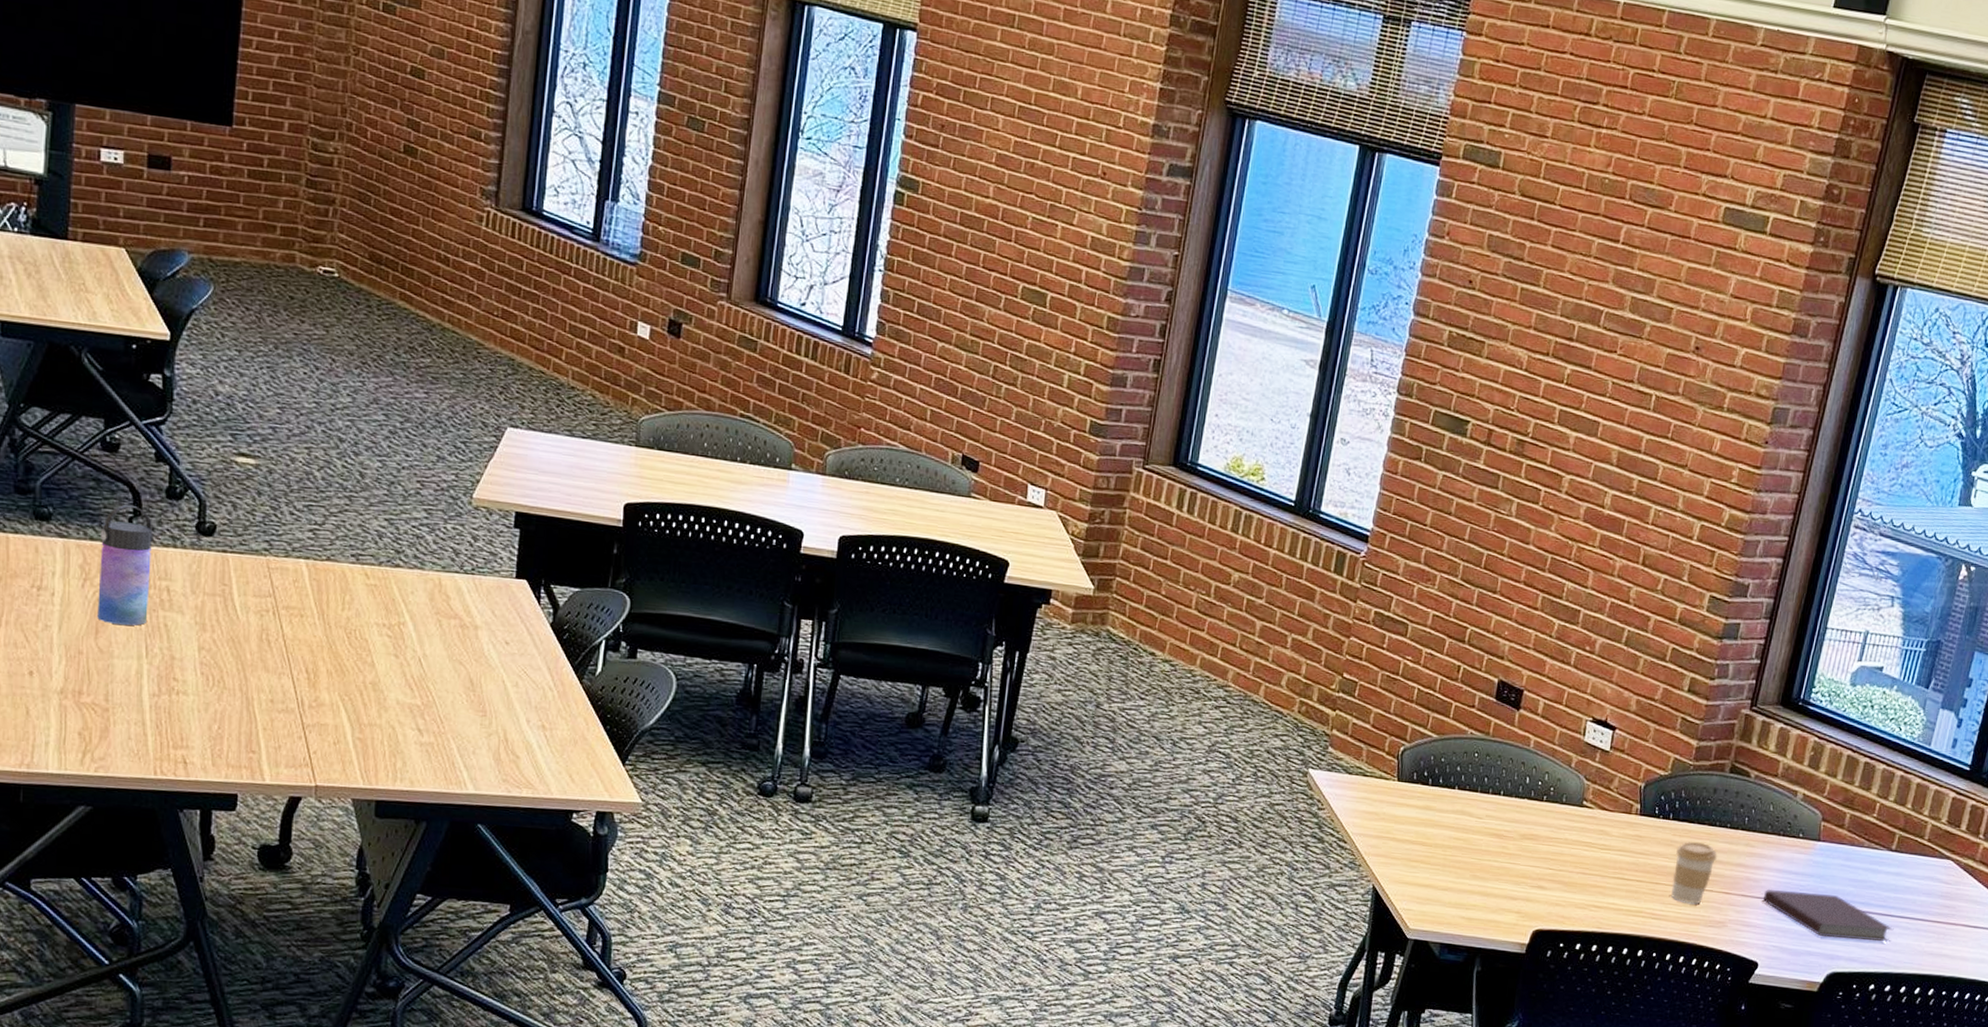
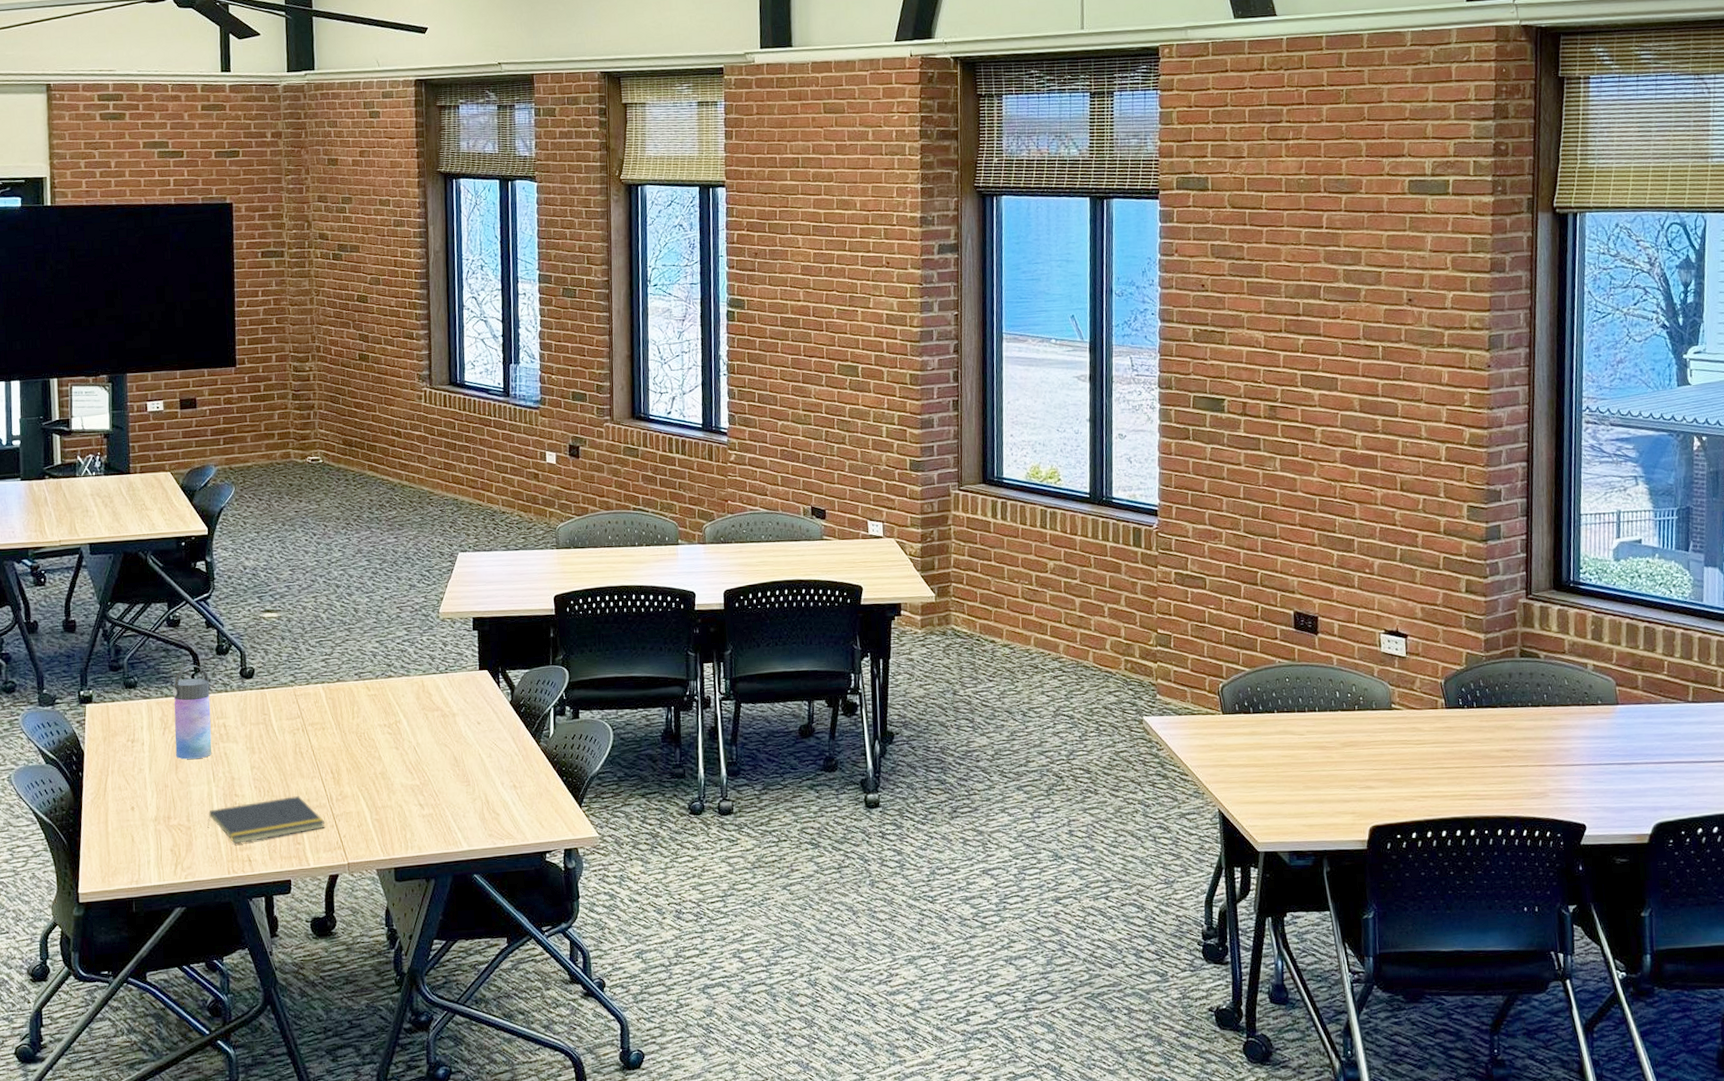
notepad: none [132,691,291,740] -> present [207,796,326,844]
coffee cup: present [1671,841,1718,904] -> none [1486,723,1526,781]
notebook: present [1762,888,1894,943] -> none [1576,751,1709,792]

